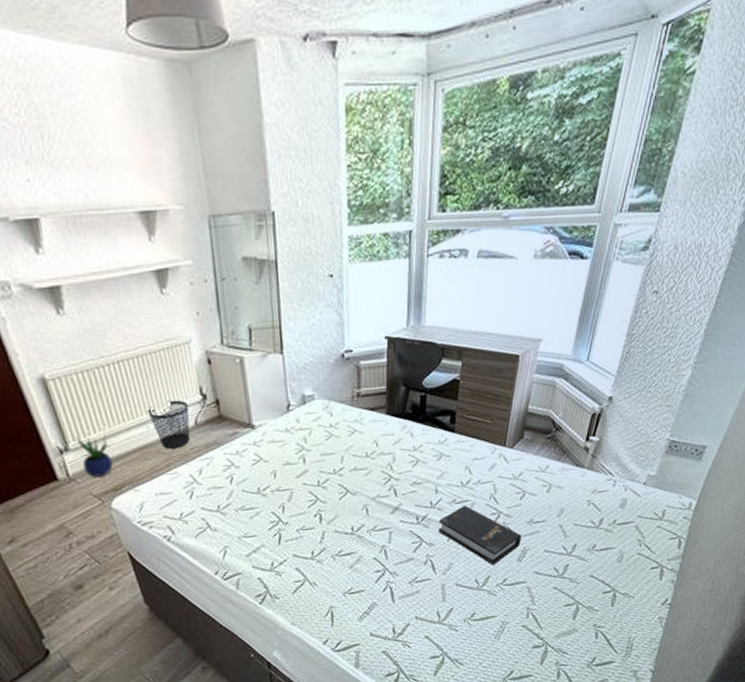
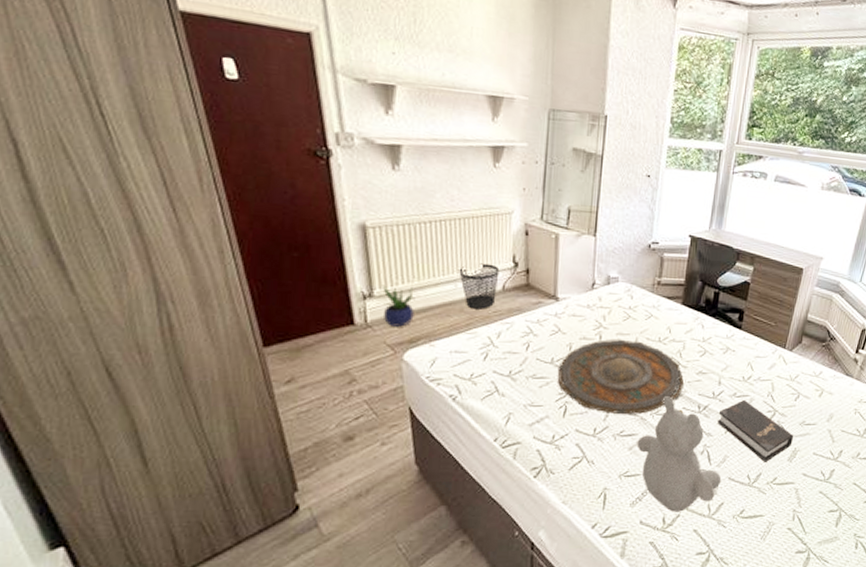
tray: none [266,459,398,535] -> present [558,339,684,414]
teddy bear: none [357,511,449,622] -> present [637,396,722,512]

